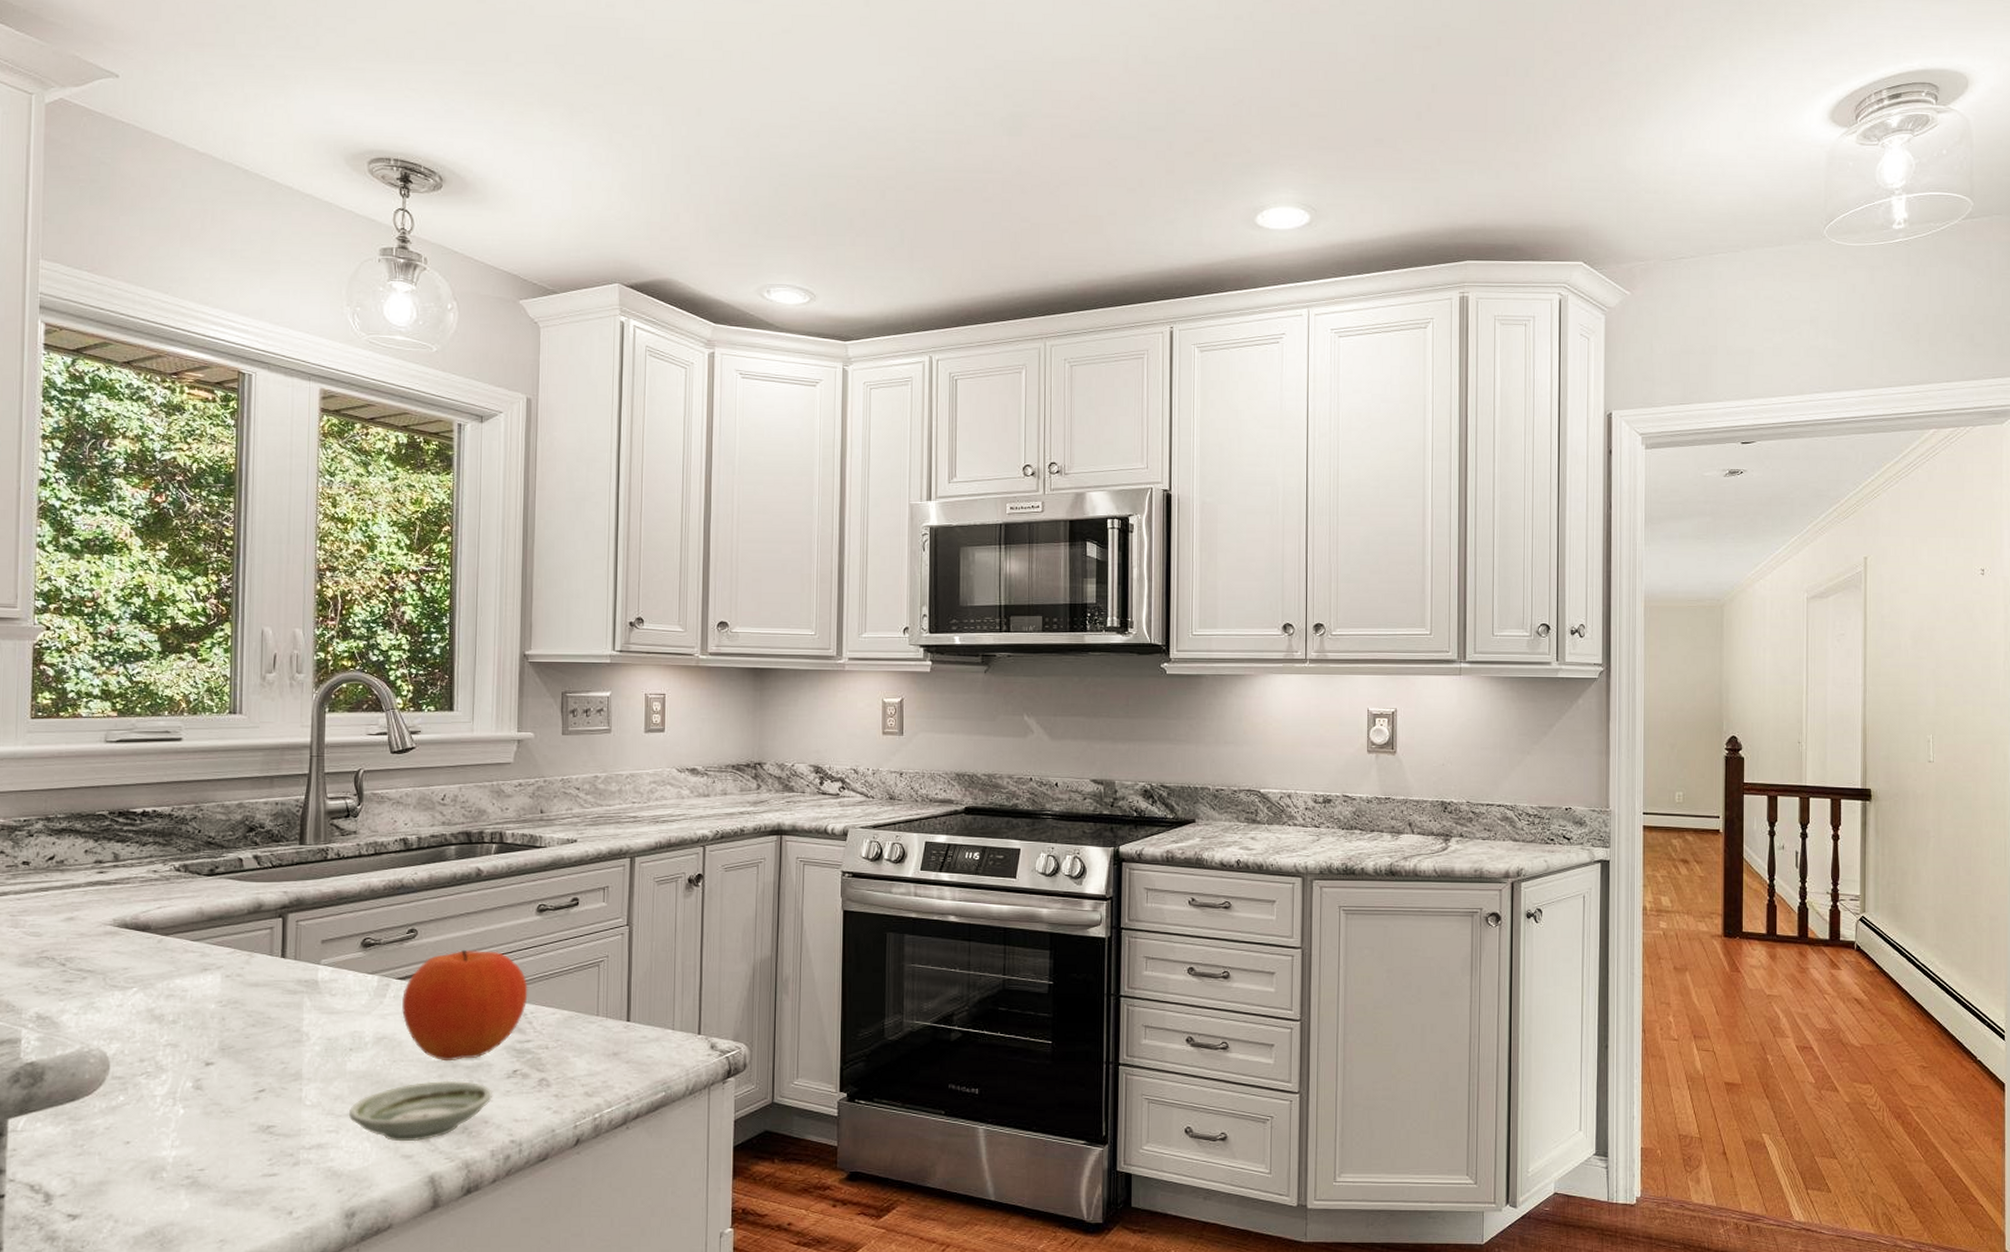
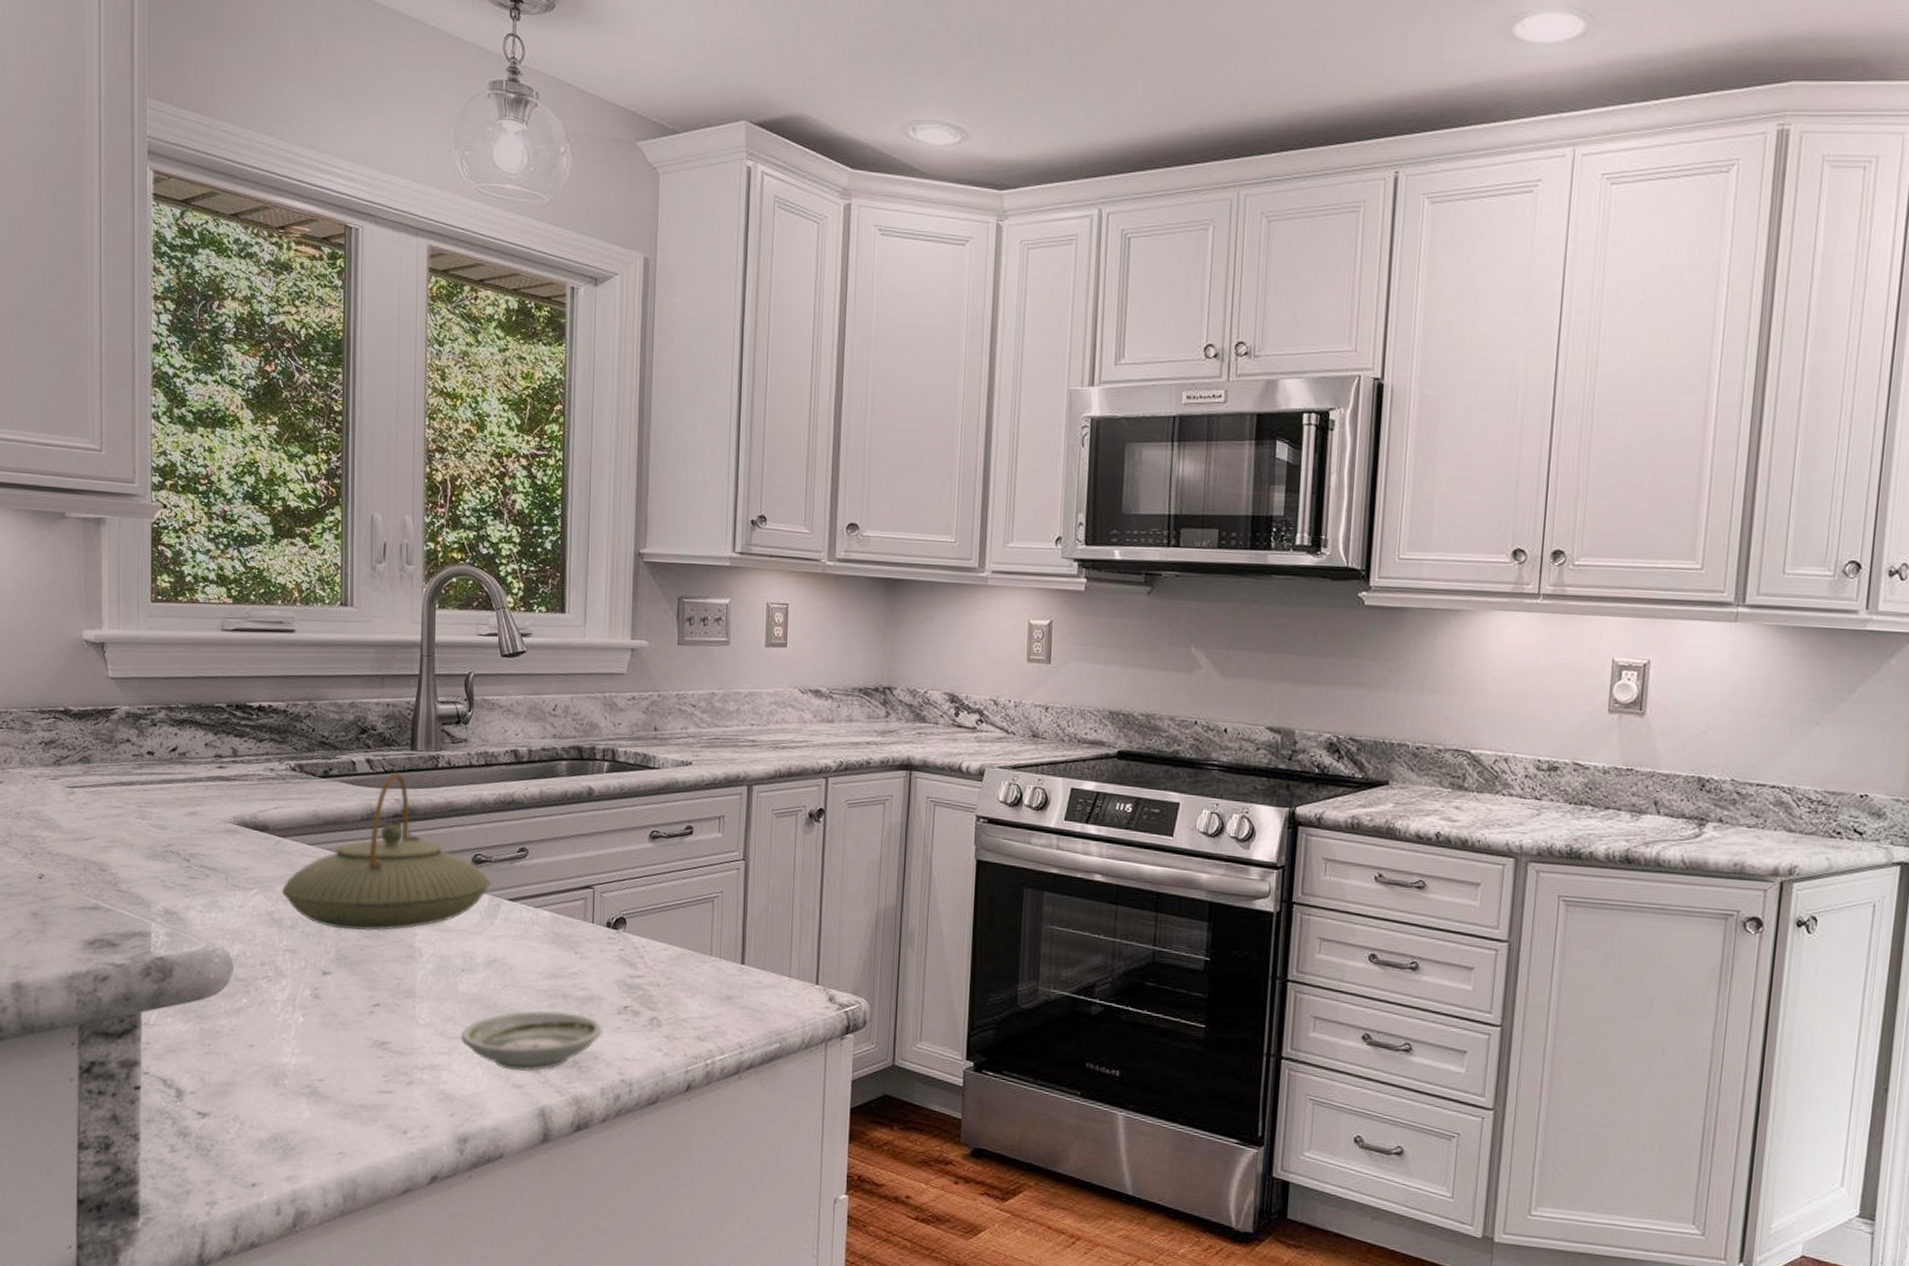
teapot: none [163,866,381,1020] -> present [281,772,491,931]
fruit: present [402,949,528,1062] -> none [513,873,640,991]

